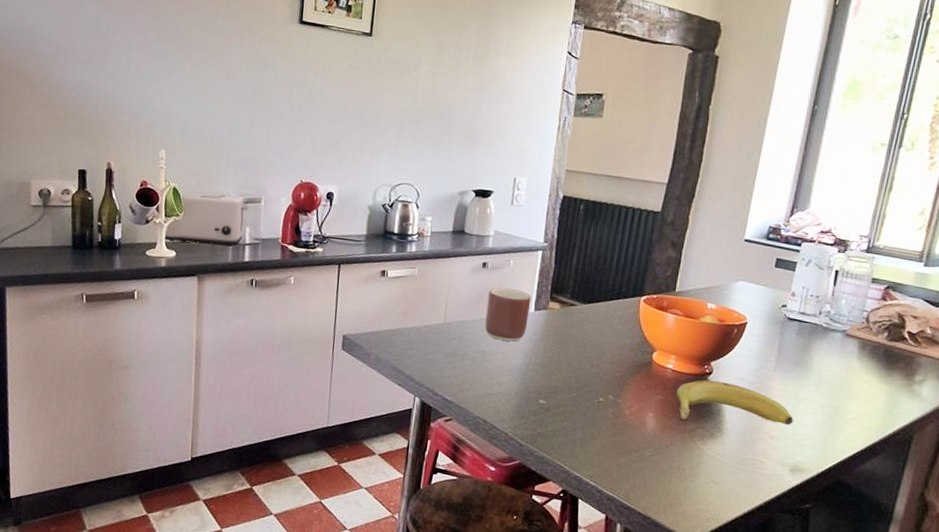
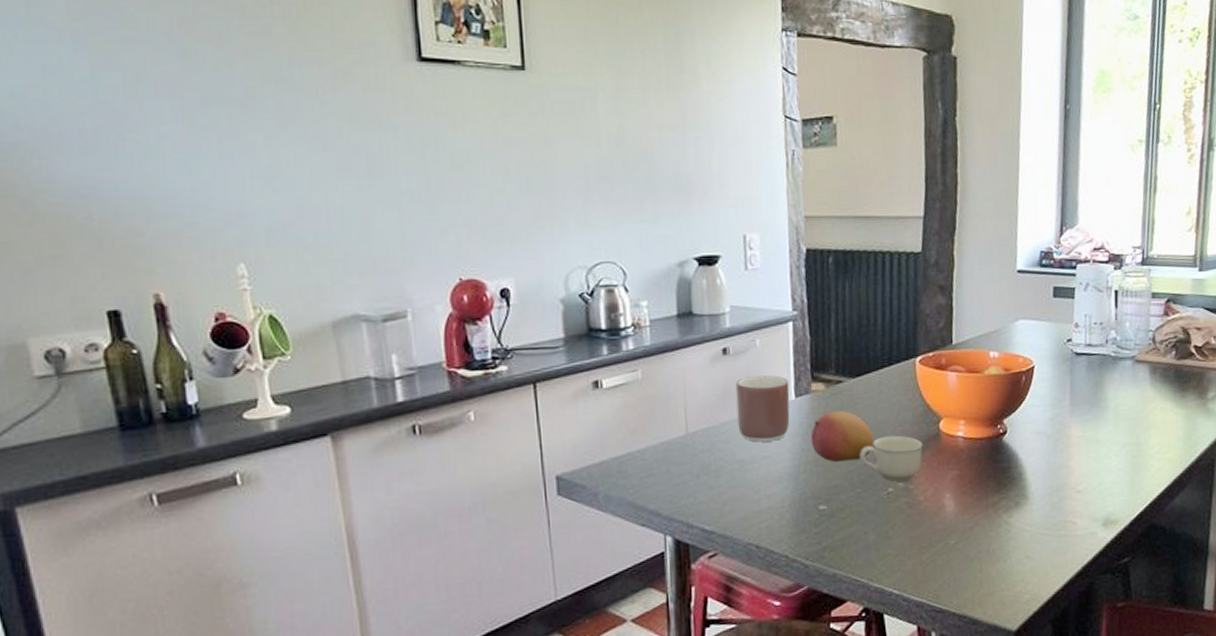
toaster: present [163,193,248,246] -> none [266,312,391,393]
fruit: none [541,326,595,370] -> present [810,410,875,462]
cup: none [579,355,635,395] -> present [859,435,923,482]
banana: present [676,380,793,426] -> none [972,440,1098,495]

